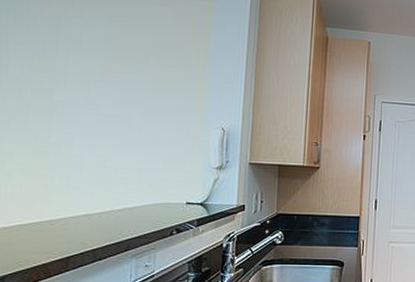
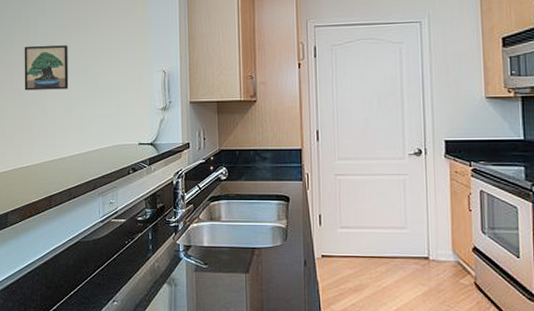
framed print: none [43,83,108,138] -> present [24,45,69,91]

